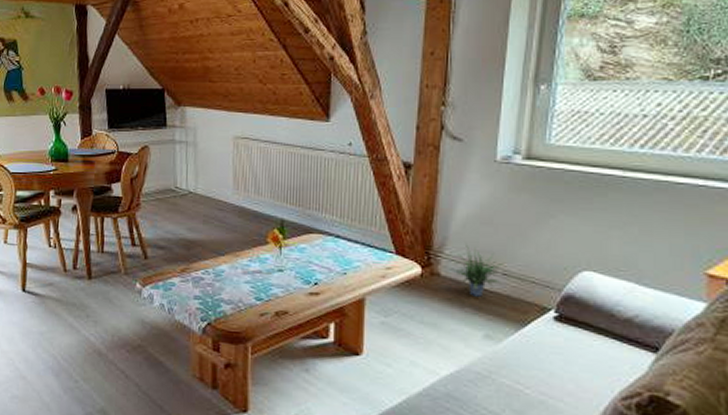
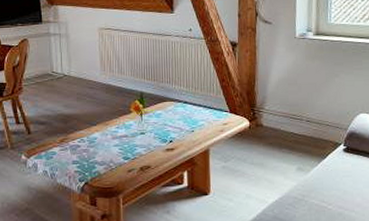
potted plant: present [452,244,505,297] -> none [271,101,308,140]

